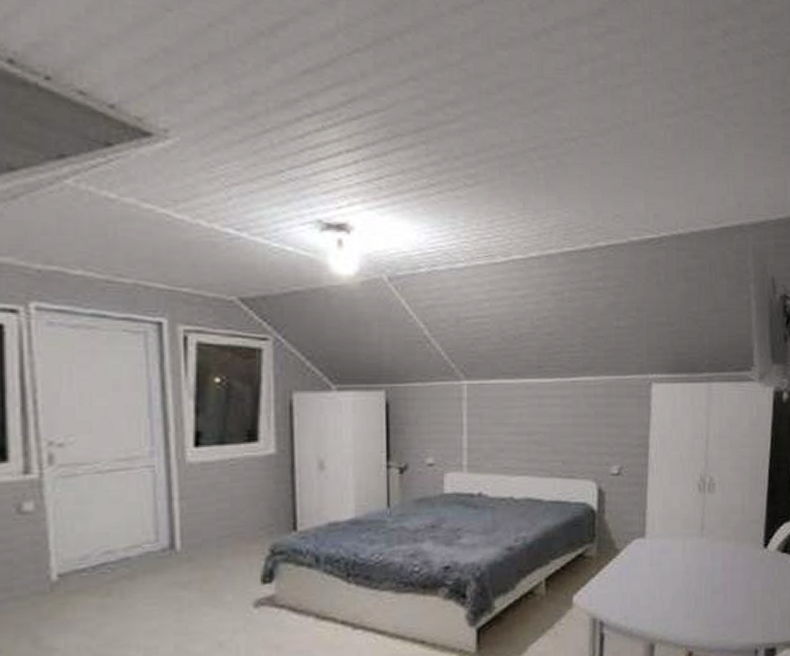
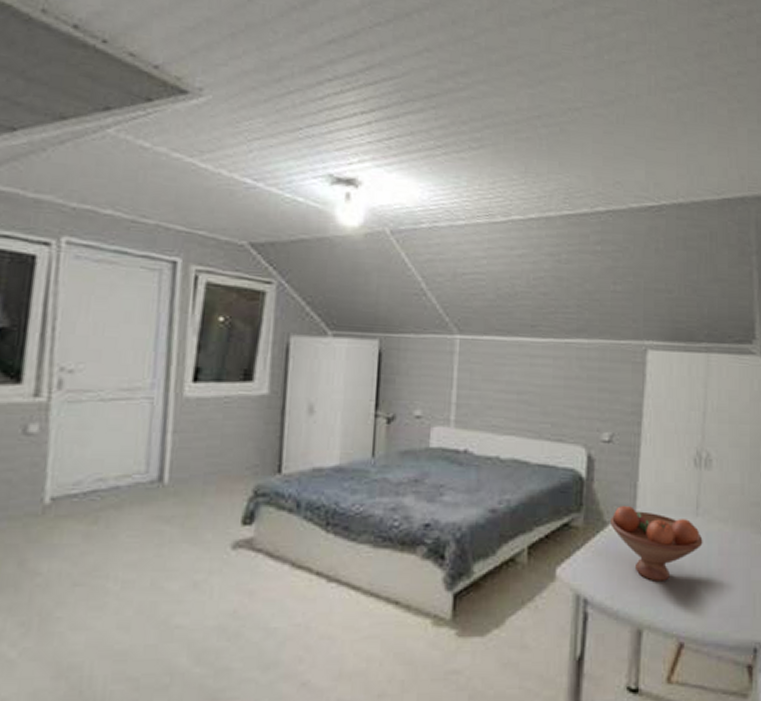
fruit bowl: none [621,532,708,600] -> present [609,505,703,581]

